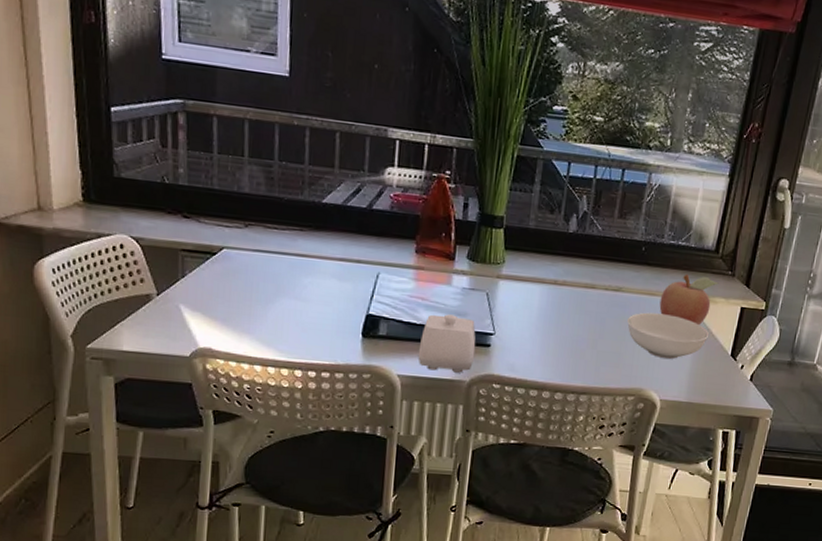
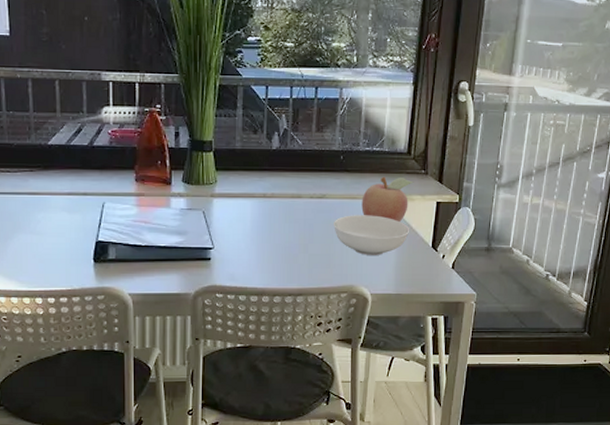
sugar bowl: present [418,314,476,373] -> none [146,234,198,287]

